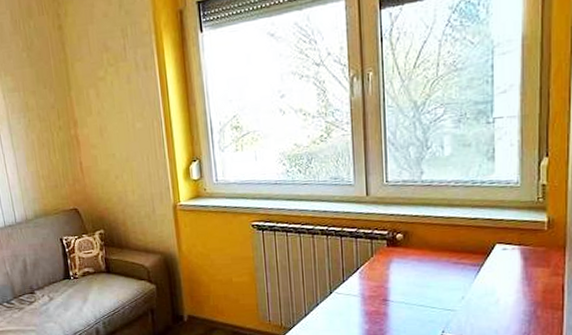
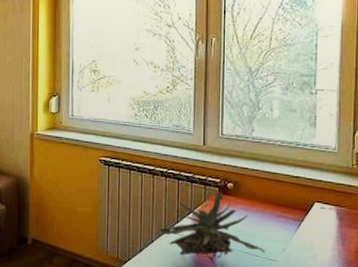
plant: none [322,245,442,315] -> present [157,192,265,259]

